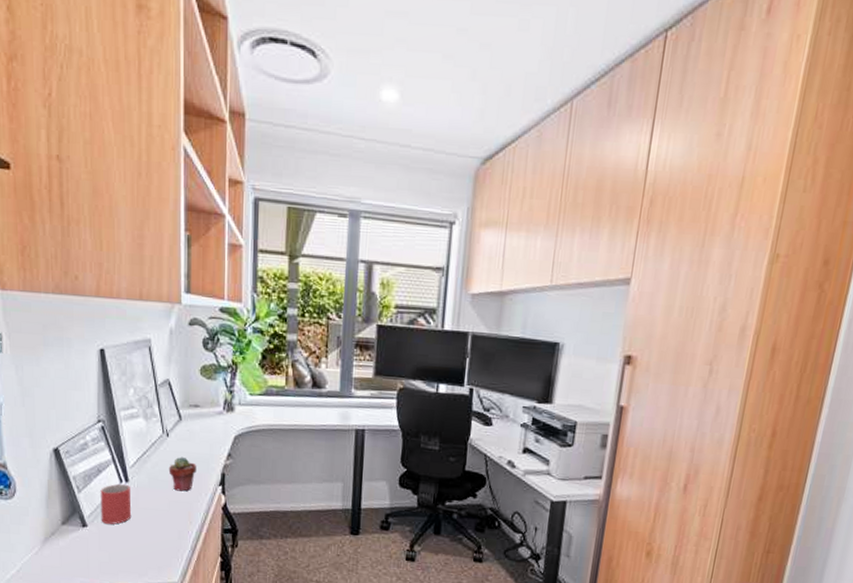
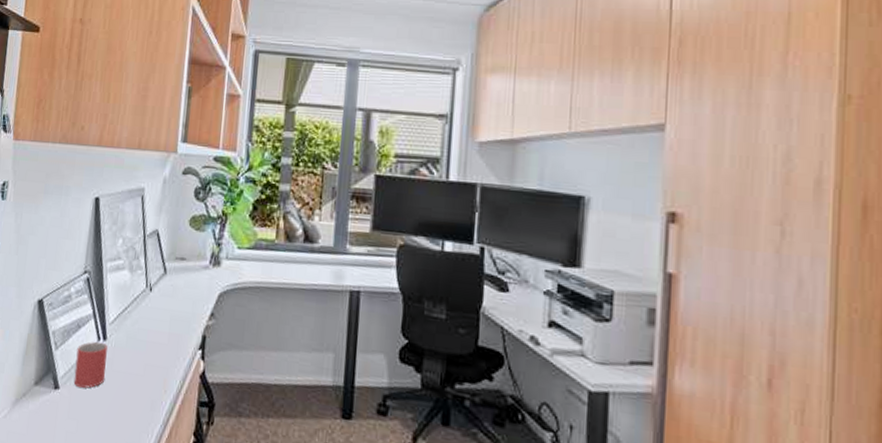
potted succulent: present [168,456,197,492] -> none [148,314,177,354]

